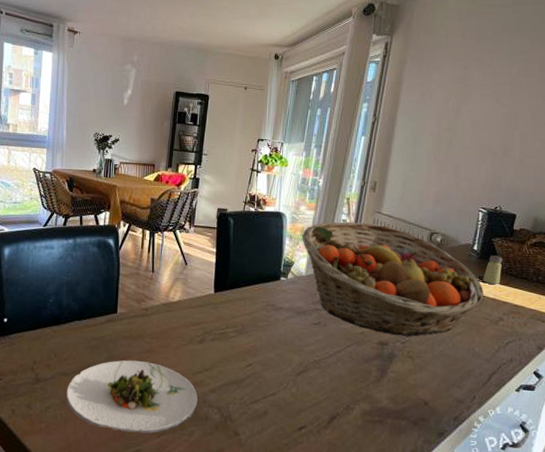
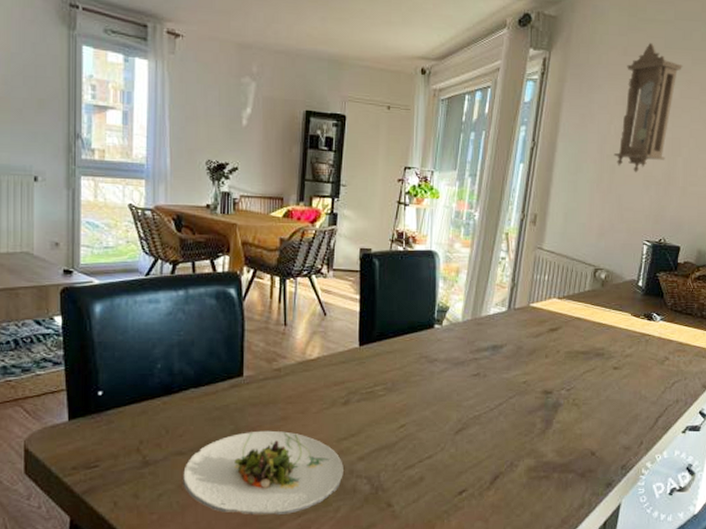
fruit basket: present [301,221,485,337] -> none [456,259,650,383]
pendulum clock: none [451,26,522,145] -> present [613,43,683,173]
saltshaker: present [483,255,502,285] -> none [648,291,667,323]

